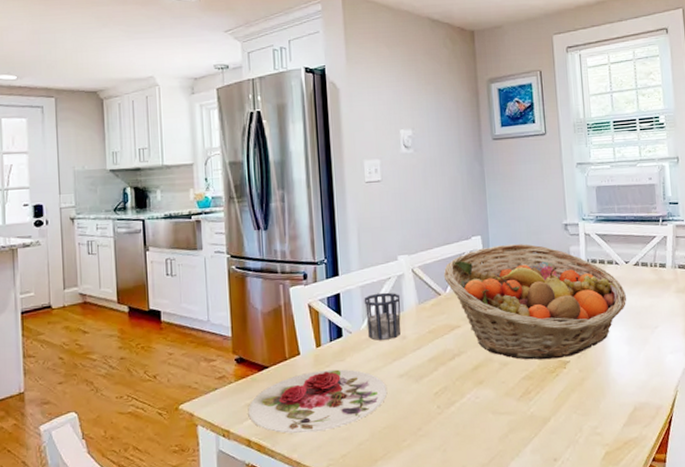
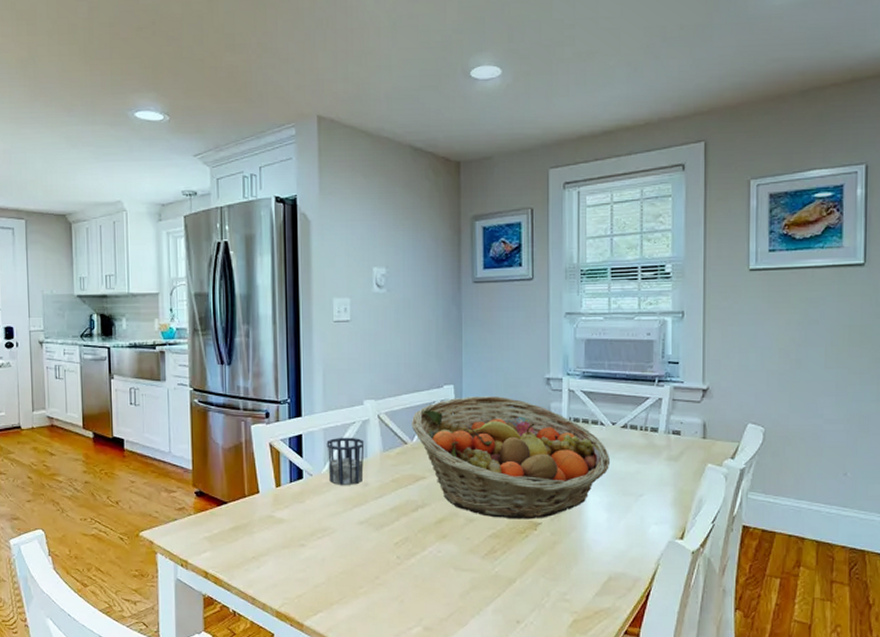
plate: present [248,369,388,434] -> none [206,511,346,571]

